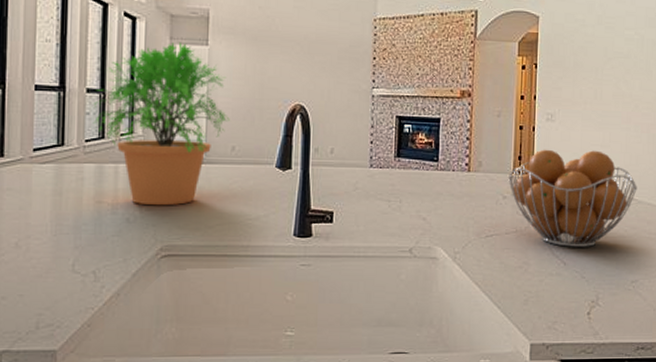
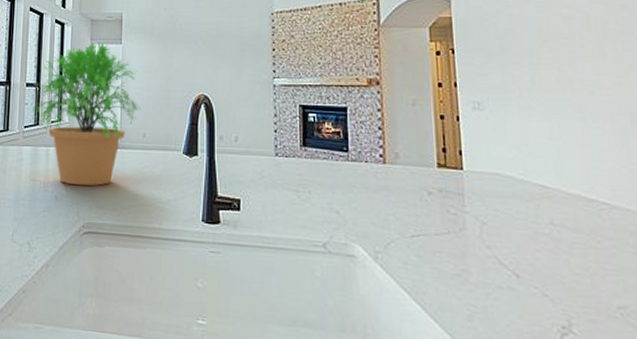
fruit basket: present [508,149,637,247] -> none [432,141,608,259]

